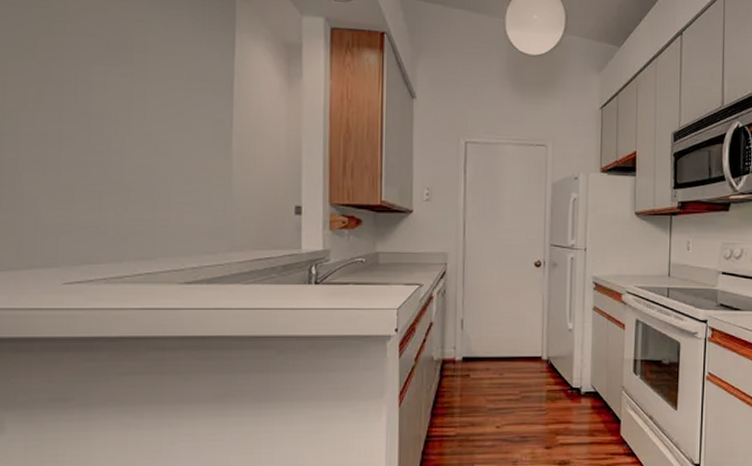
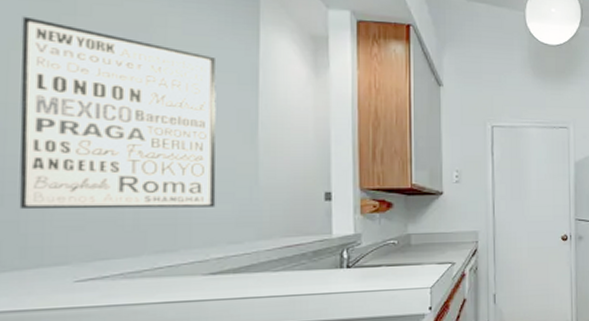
wall art: none [14,23,194,217] -> present [19,16,217,210]

